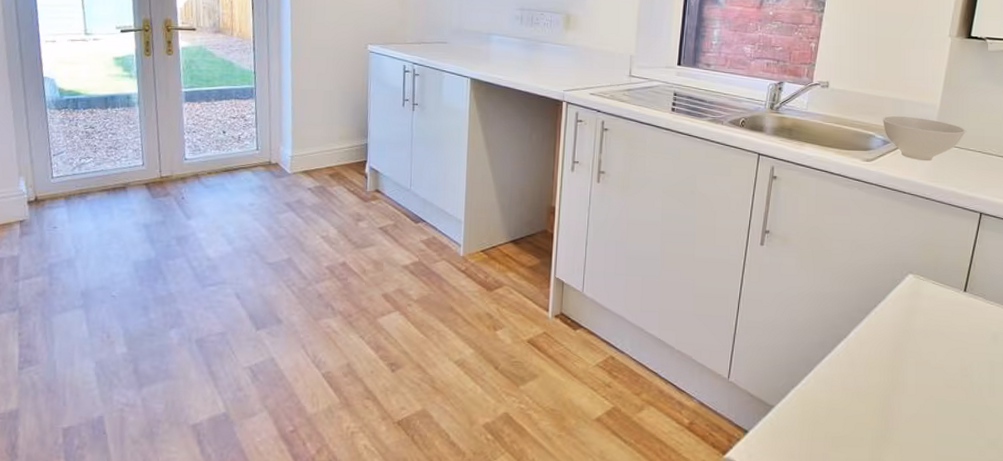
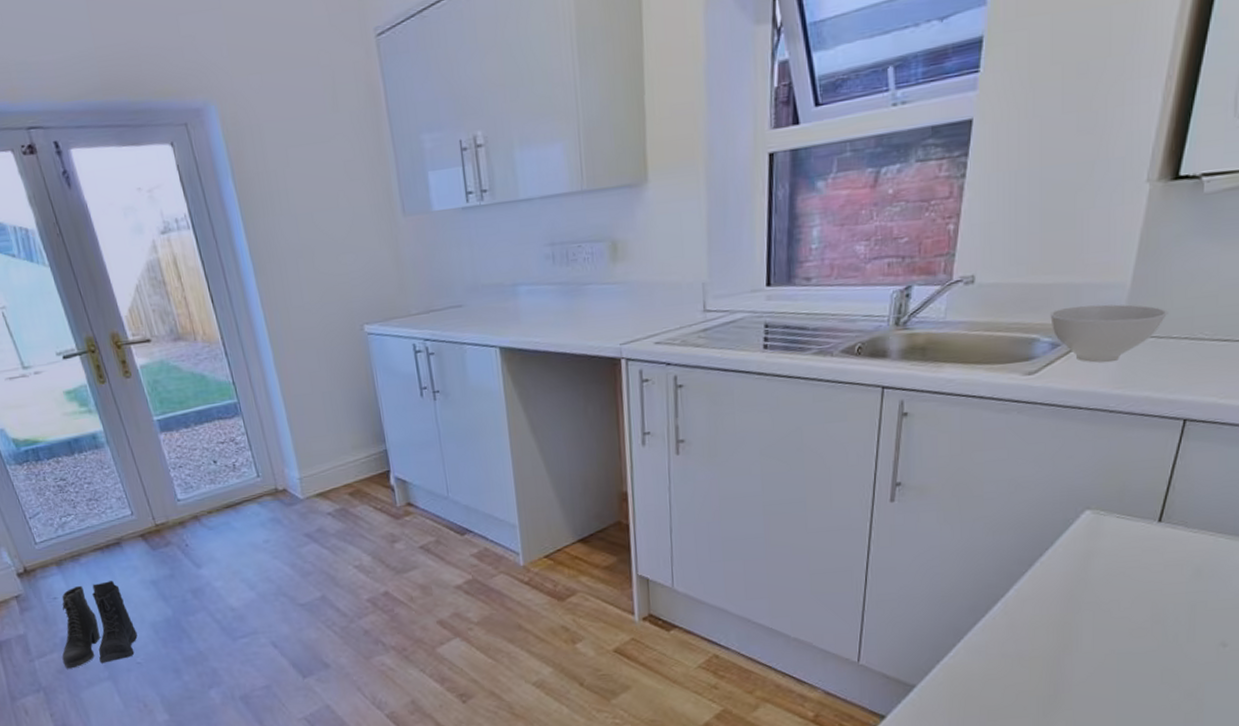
boot: none [45,219,87,293] -> present [61,585,100,669]
boot: none [79,219,119,292] -> present [91,581,138,664]

